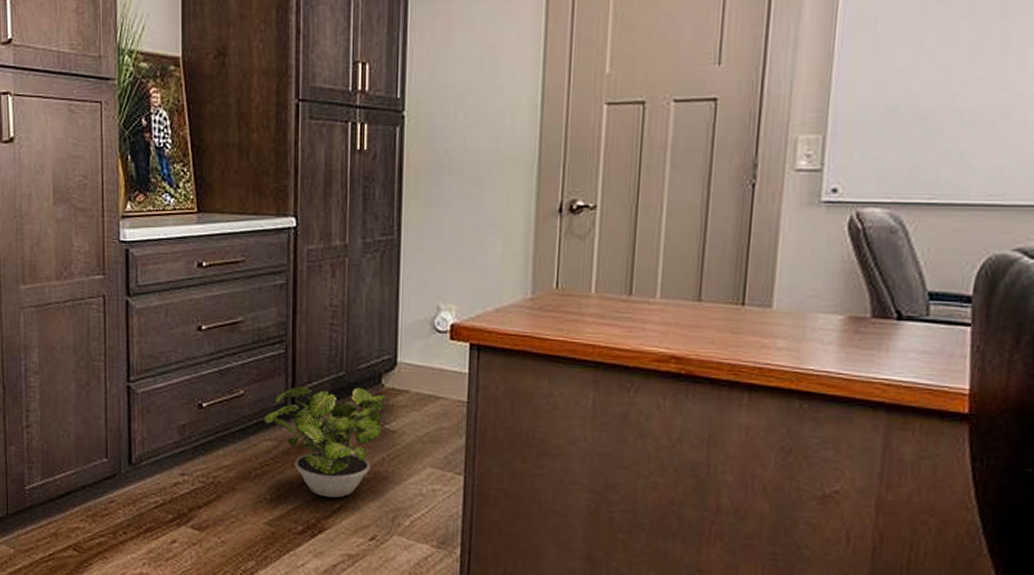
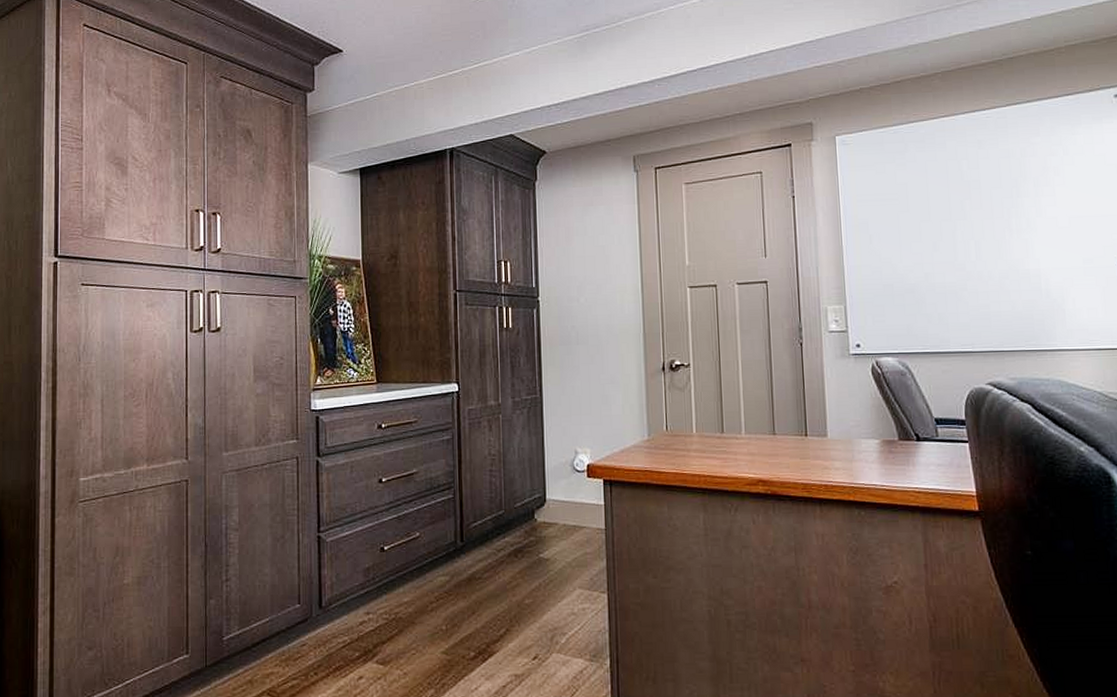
potted plant: present [263,385,386,498] -> none [437,523,539,623]

